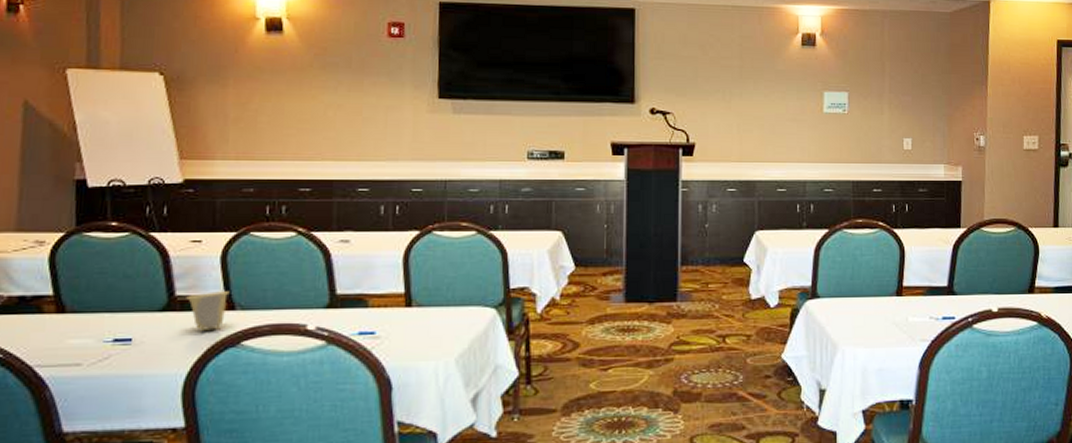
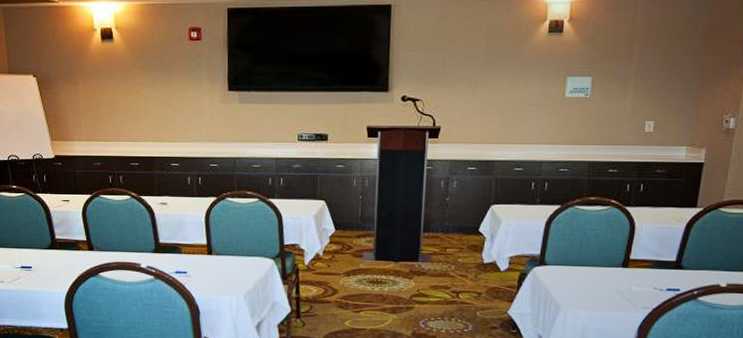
cup: present [186,291,230,330] -> none [62,237,89,264]

